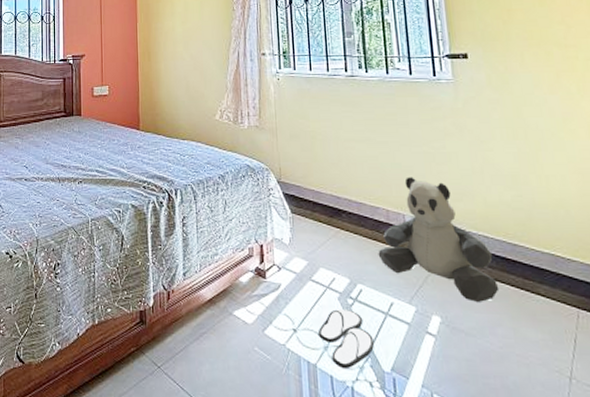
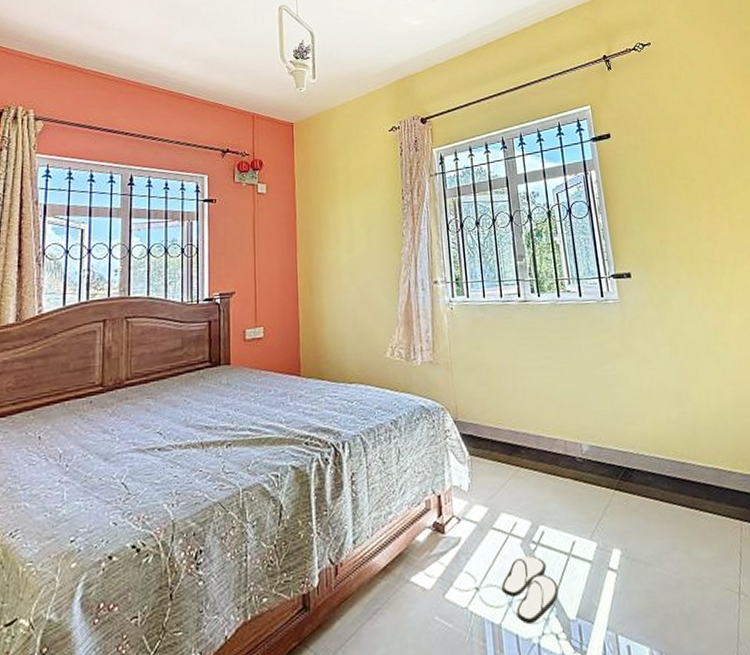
teddy bear: present [378,177,500,302] -> none [558,403,672,528]

